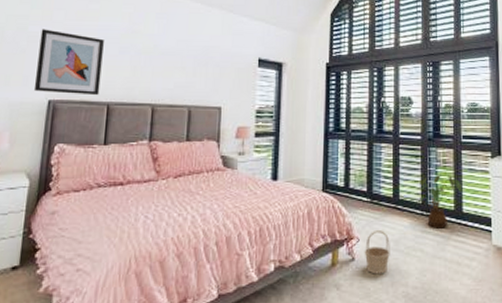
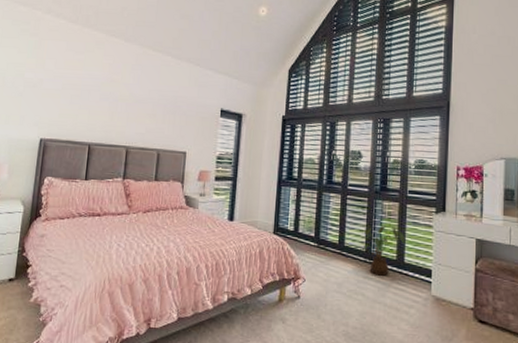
wall art: present [33,29,104,96] -> none [28,76,87,137]
basket: present [364,230,390,274] -> none [309,273,334,313]

